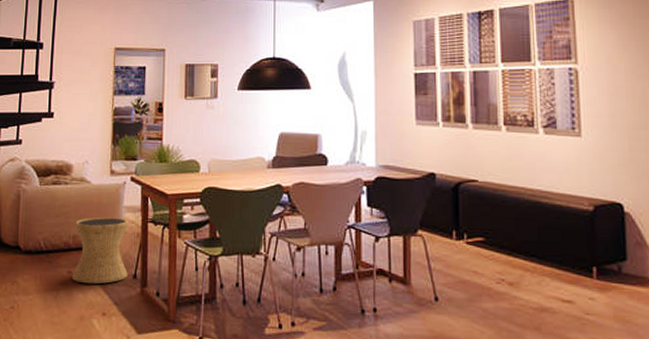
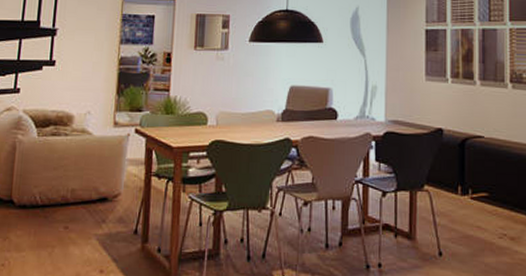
side table: present [72,217,128,284] -> none [68,170,131,240]

